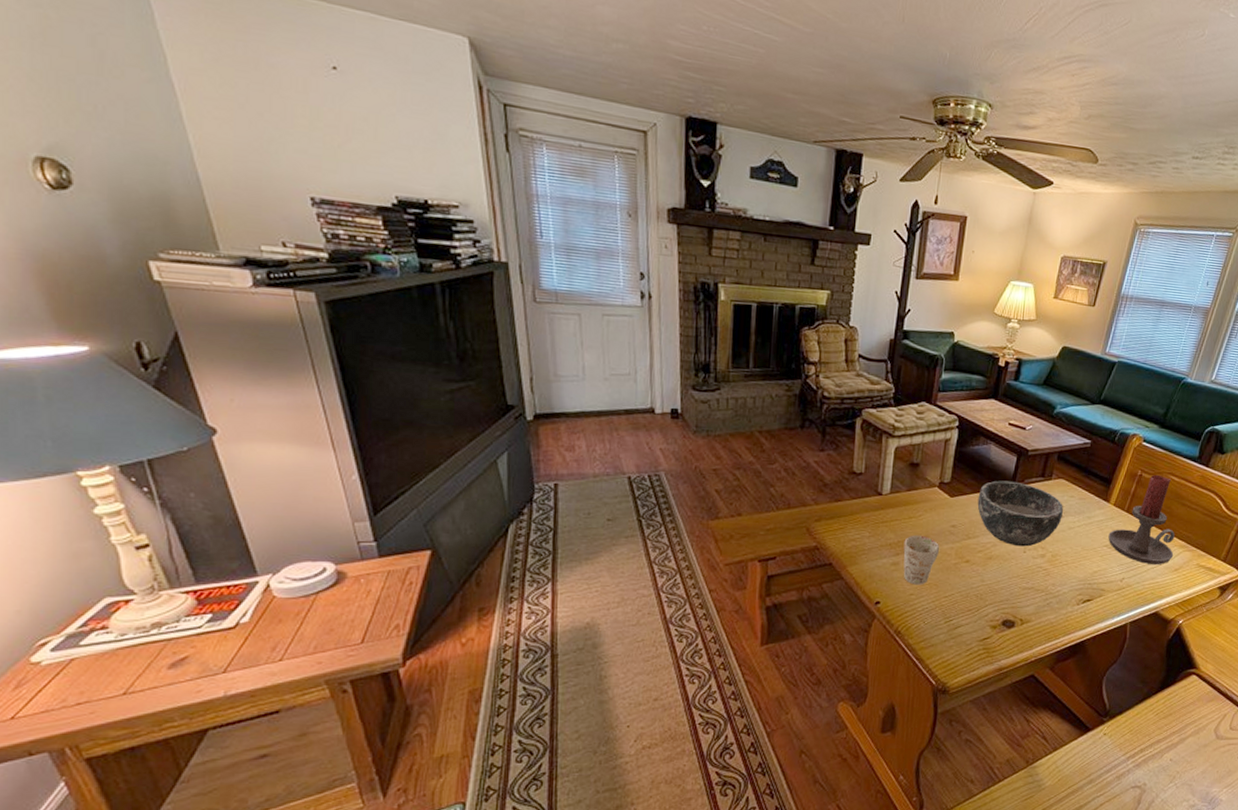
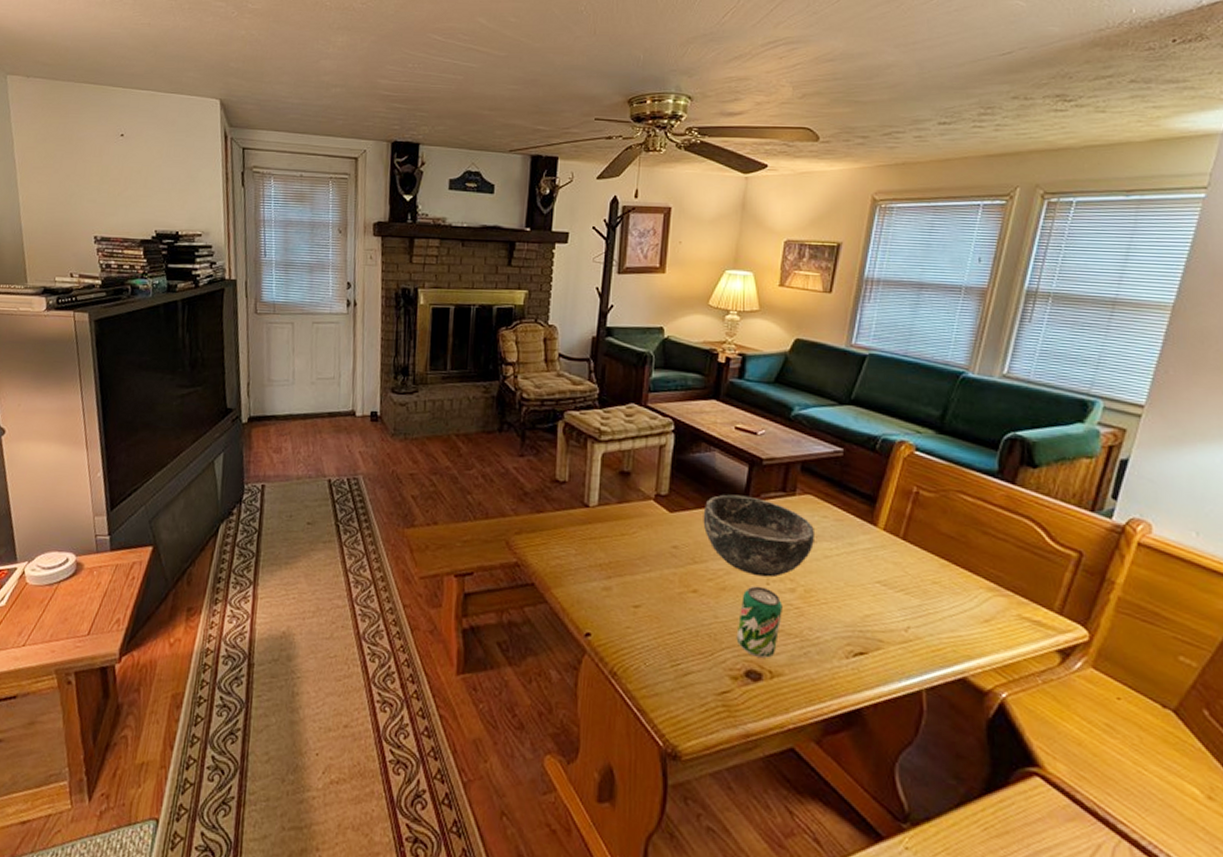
mug: present [903,535,939,585] -> none [616,555,659,617]
beverage can: none [997,554,1034,609] -> present [736,586,782,658]
candle holder: present [1108,474,1175,564] -> none [880,492,980,612]

